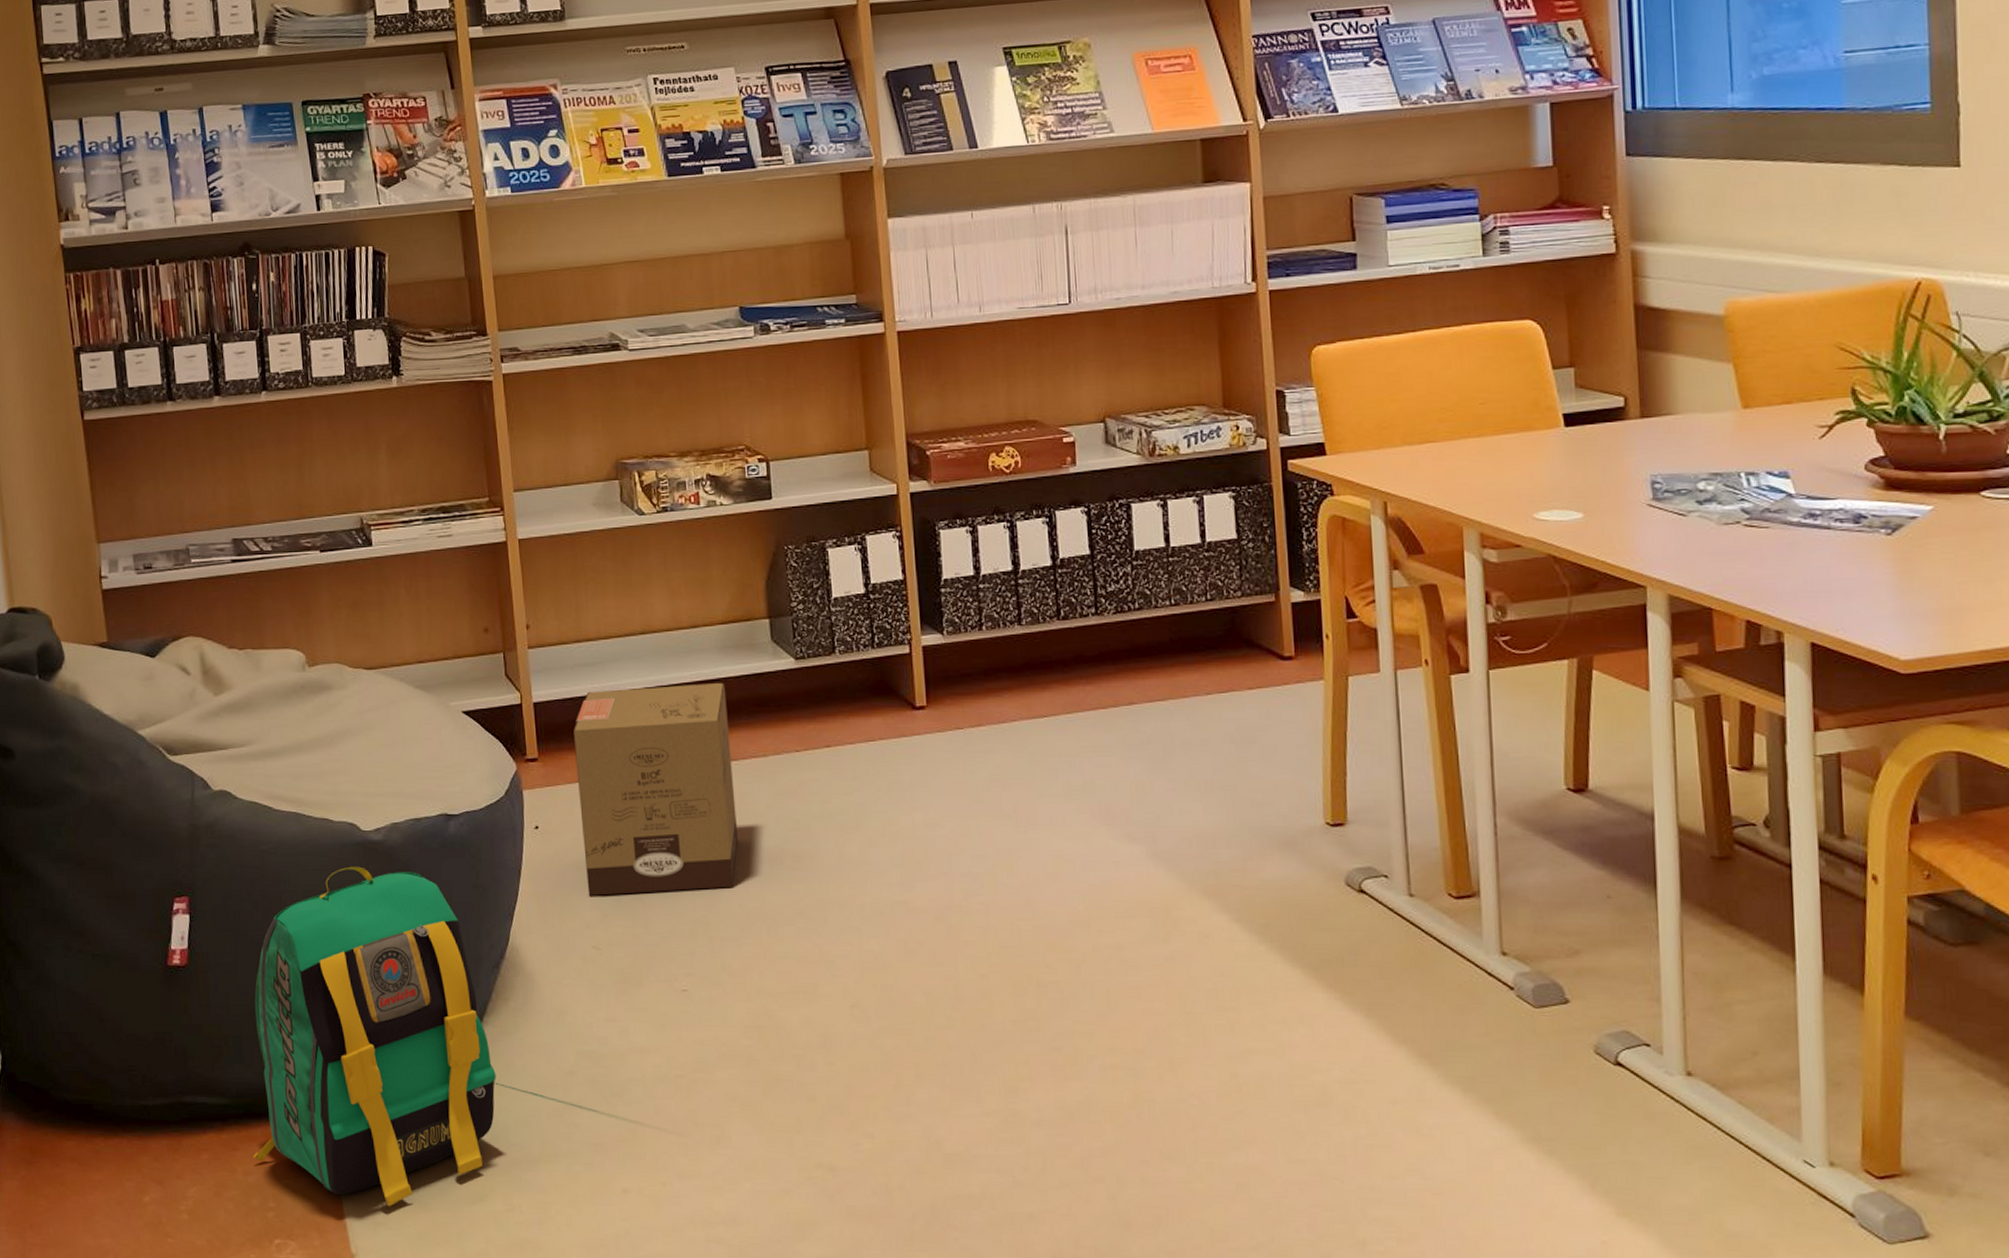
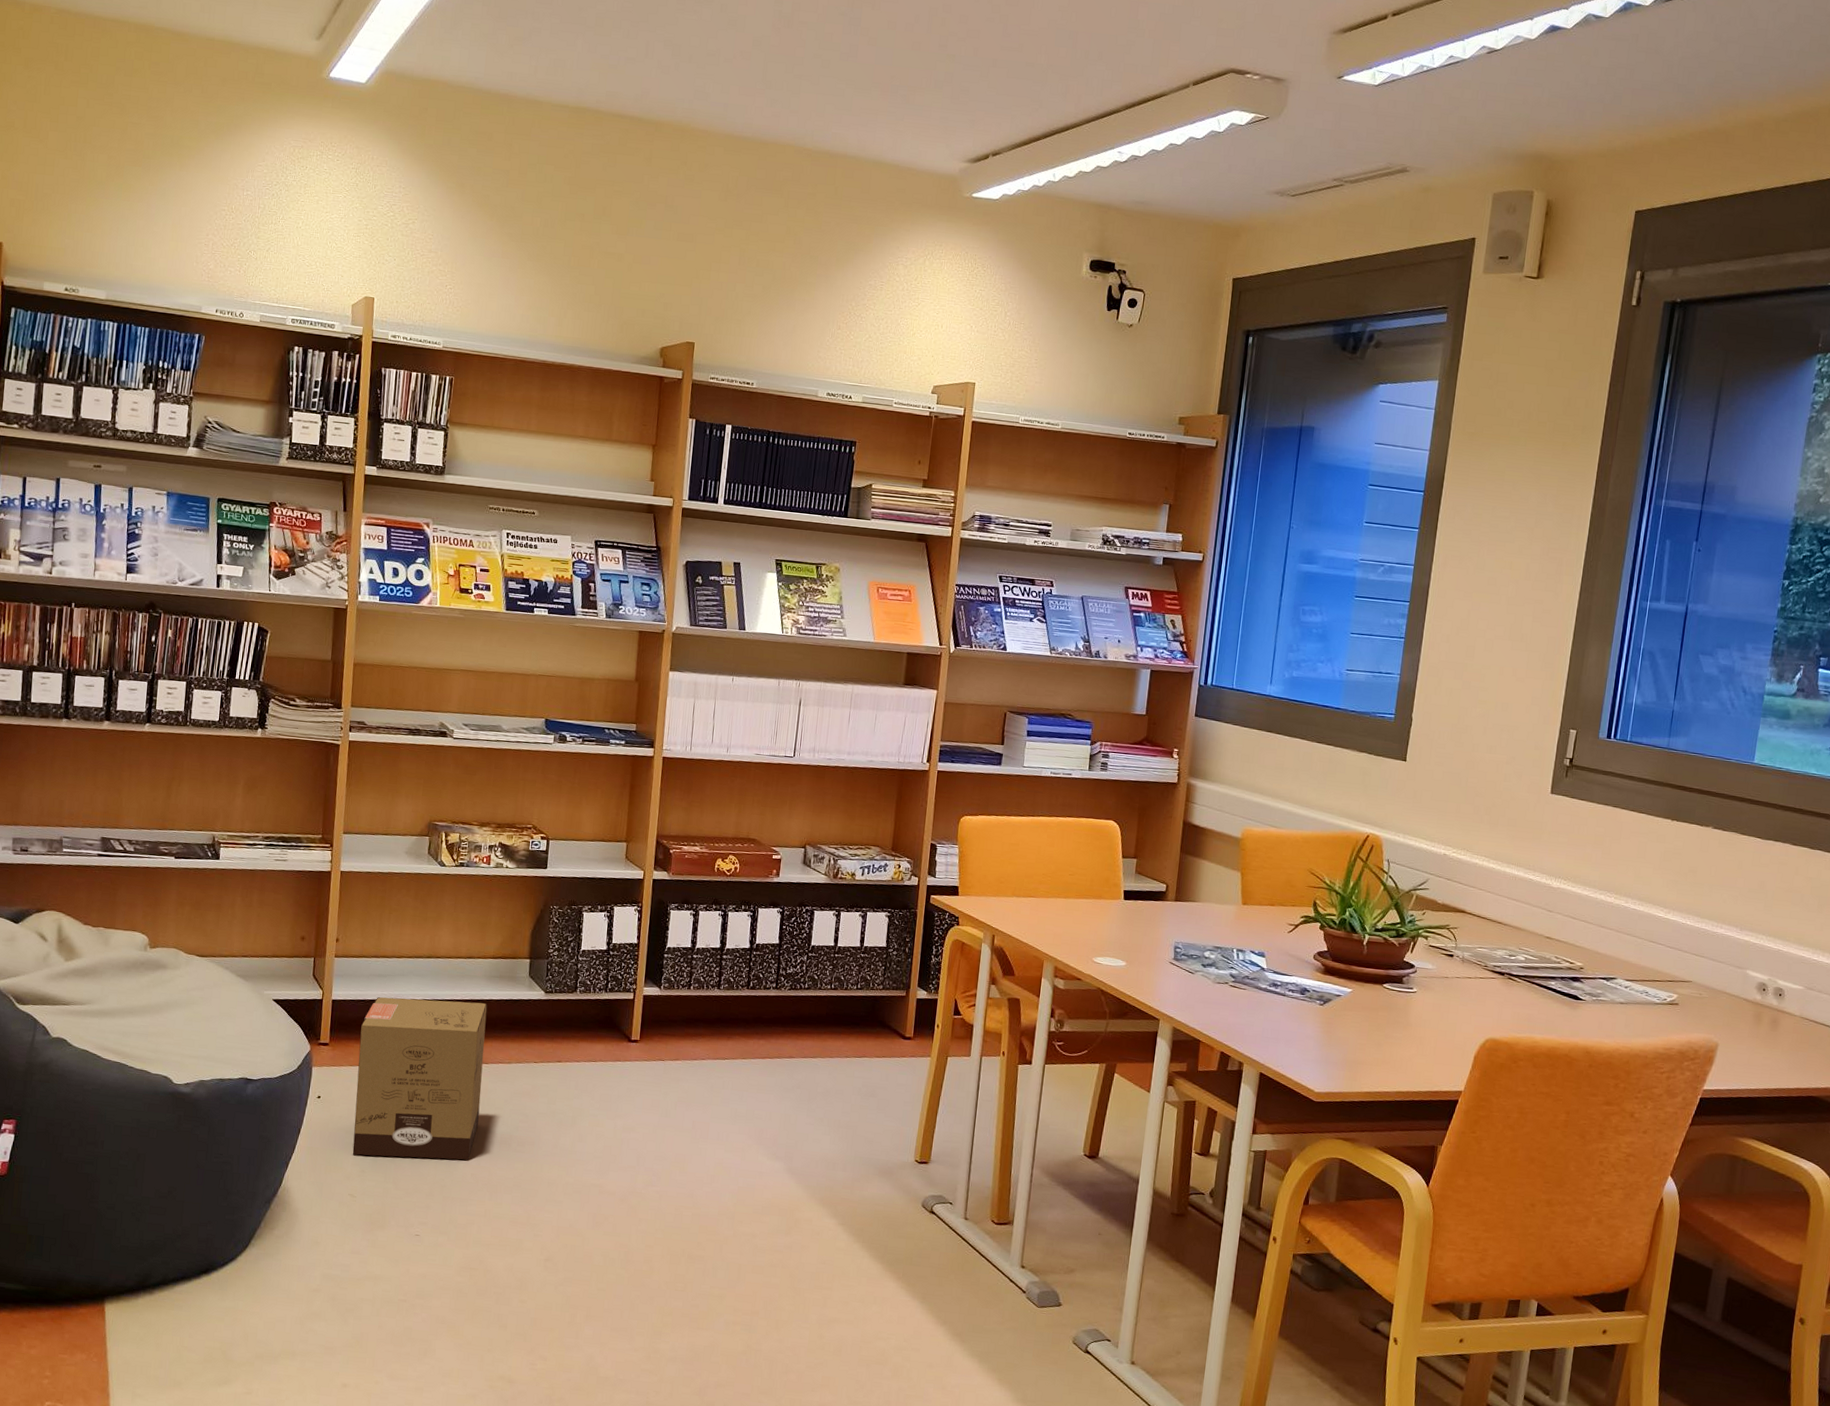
backpack: present [253,866,496,1207] -> none [38,1110,255,1383]

